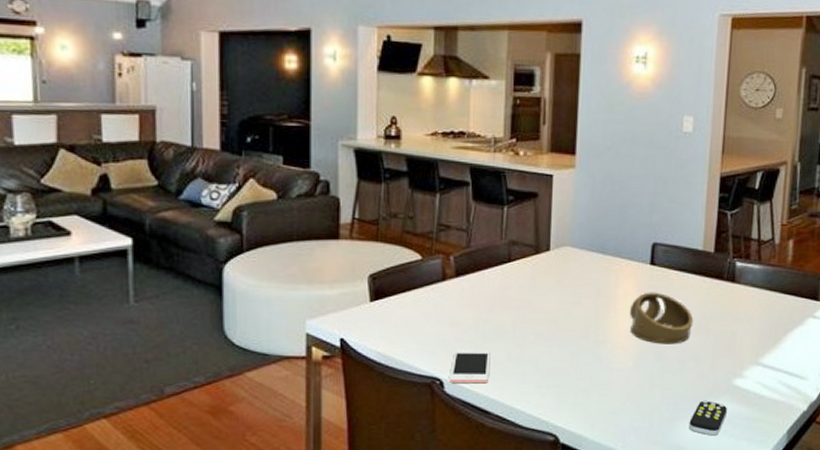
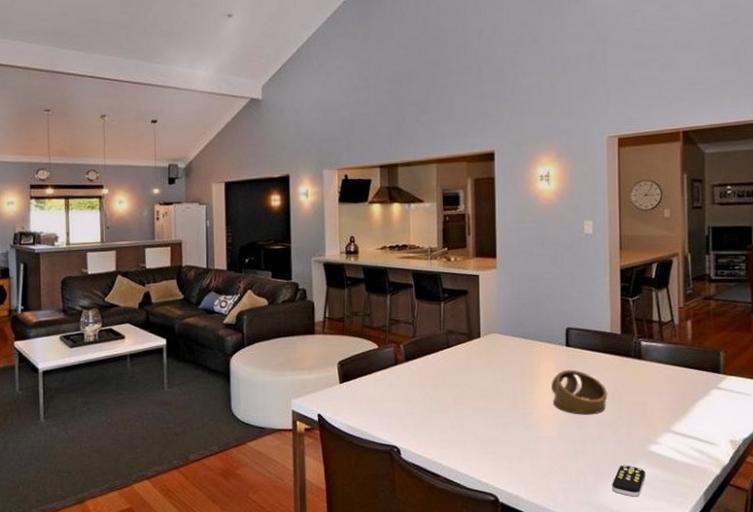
cell phone: present [449,350,491,384] -> none [405,422,437,451]

